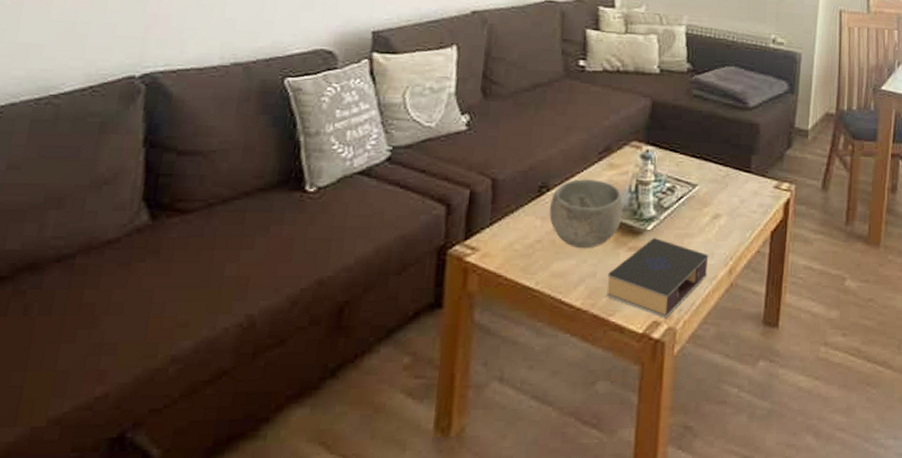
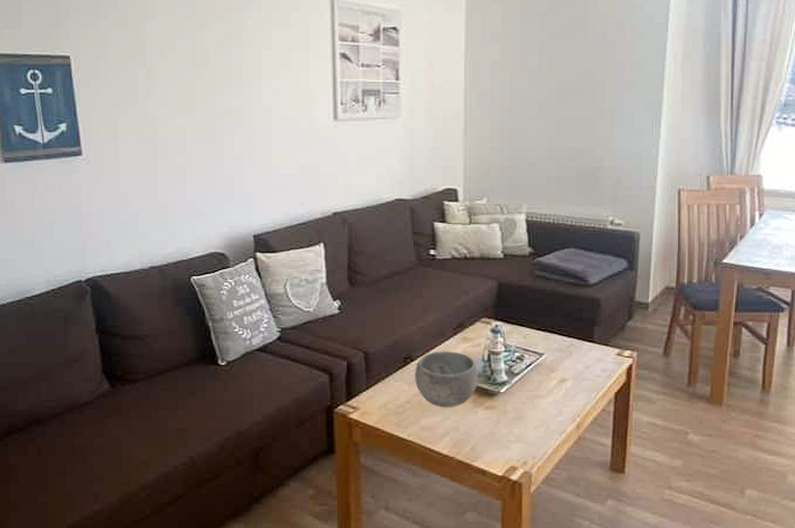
book: present [606,238,709,318] -> none [468,399,558,464]

